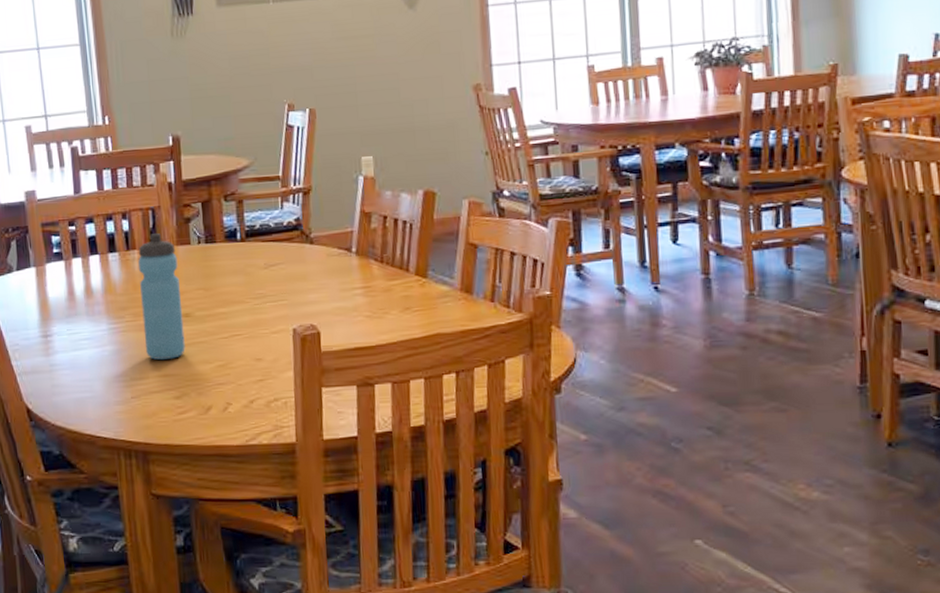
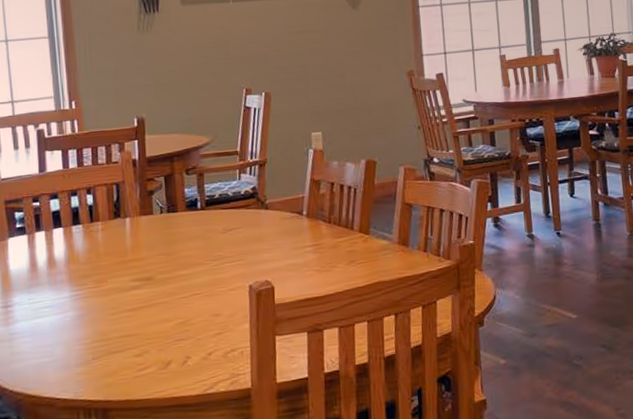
water bottle: present [138,233,185,360] -> none [102,206,147,322]

